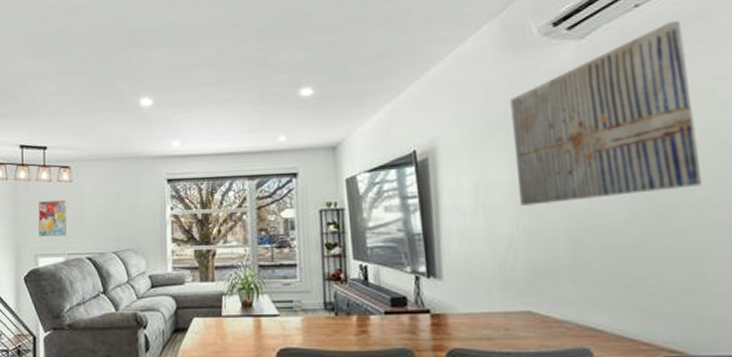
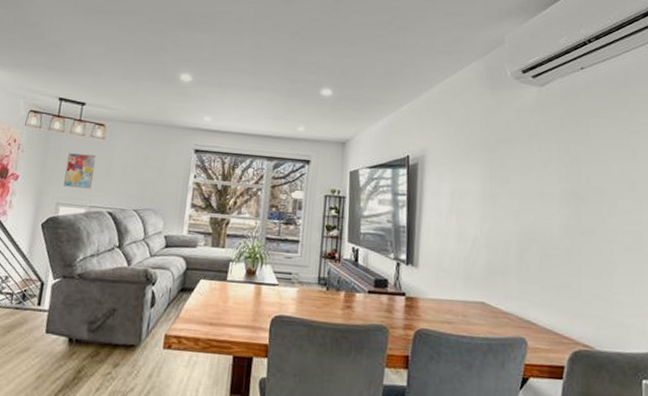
wall art: present [510,20,701,206] -> none [484,84,615,215]

